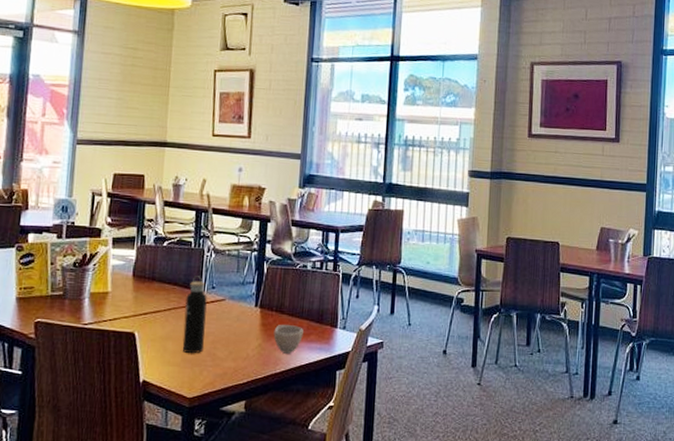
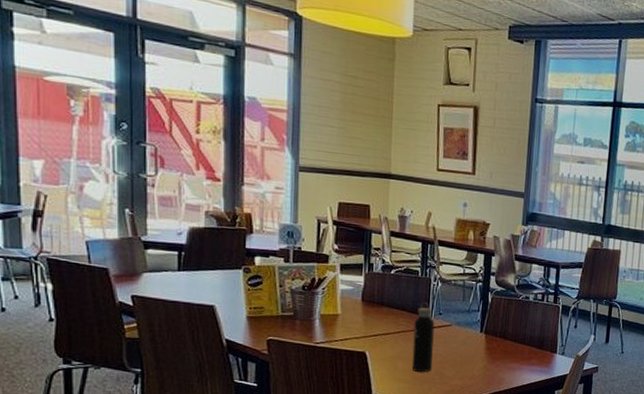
cup: present [273,325,303,354] -> none [497,349,525,375]

